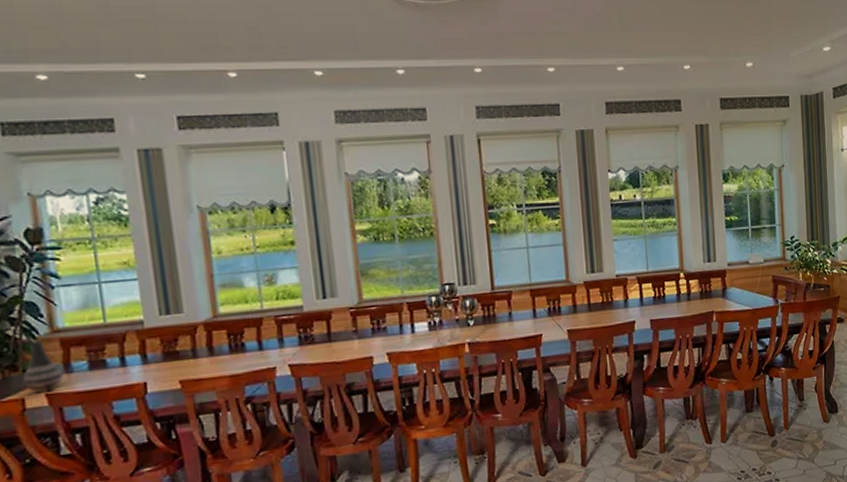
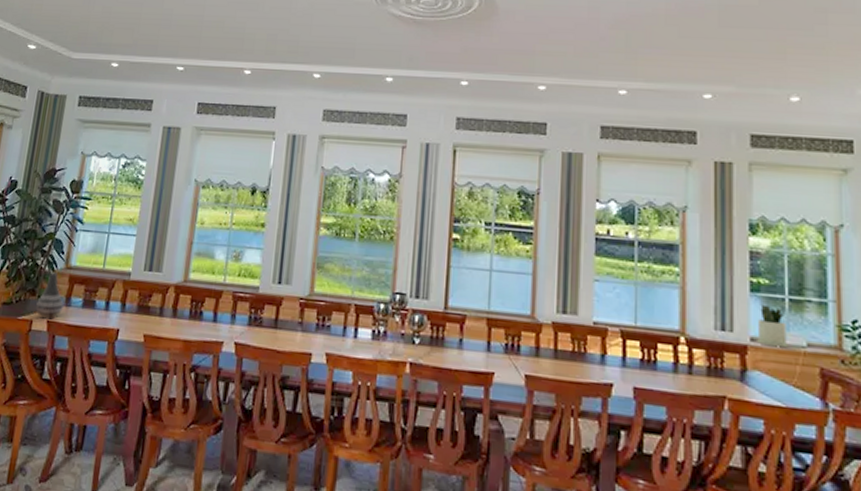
planter: none [731,235,752,268] -> present [755,304,789,348]

